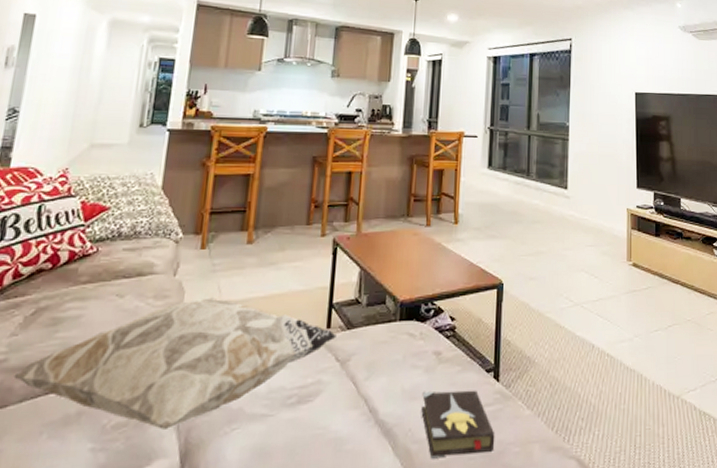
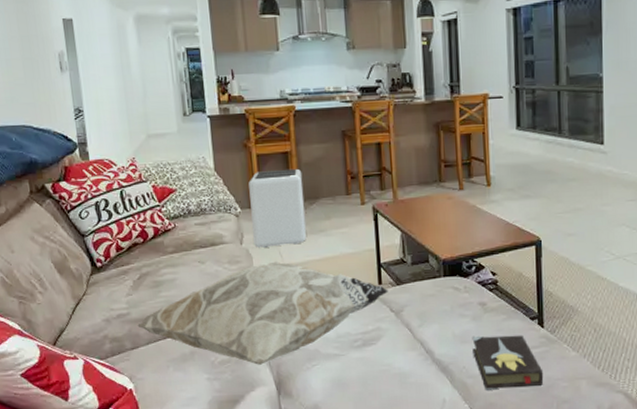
air purifier: none [190,192,262,281] -> present [248,168,307,248]

